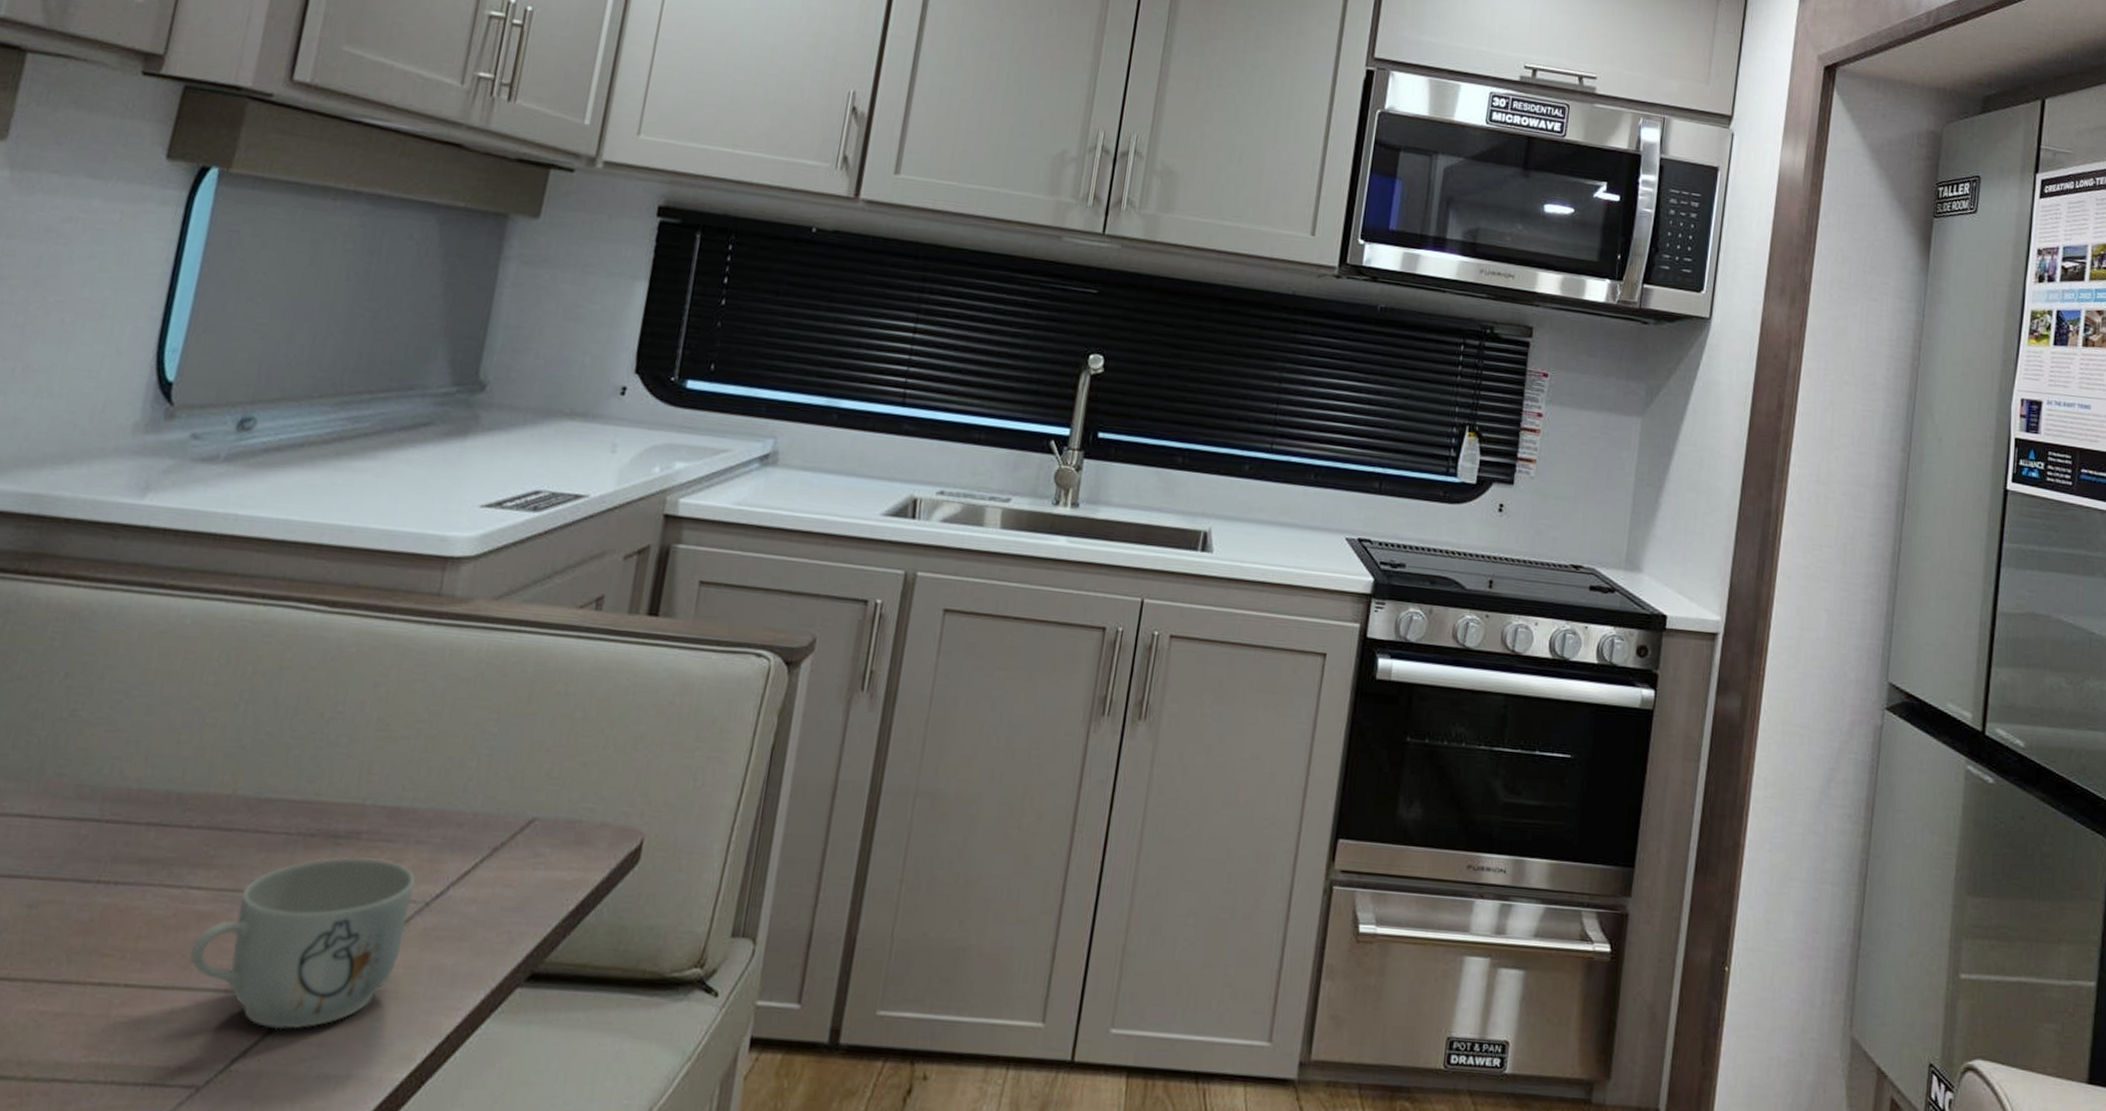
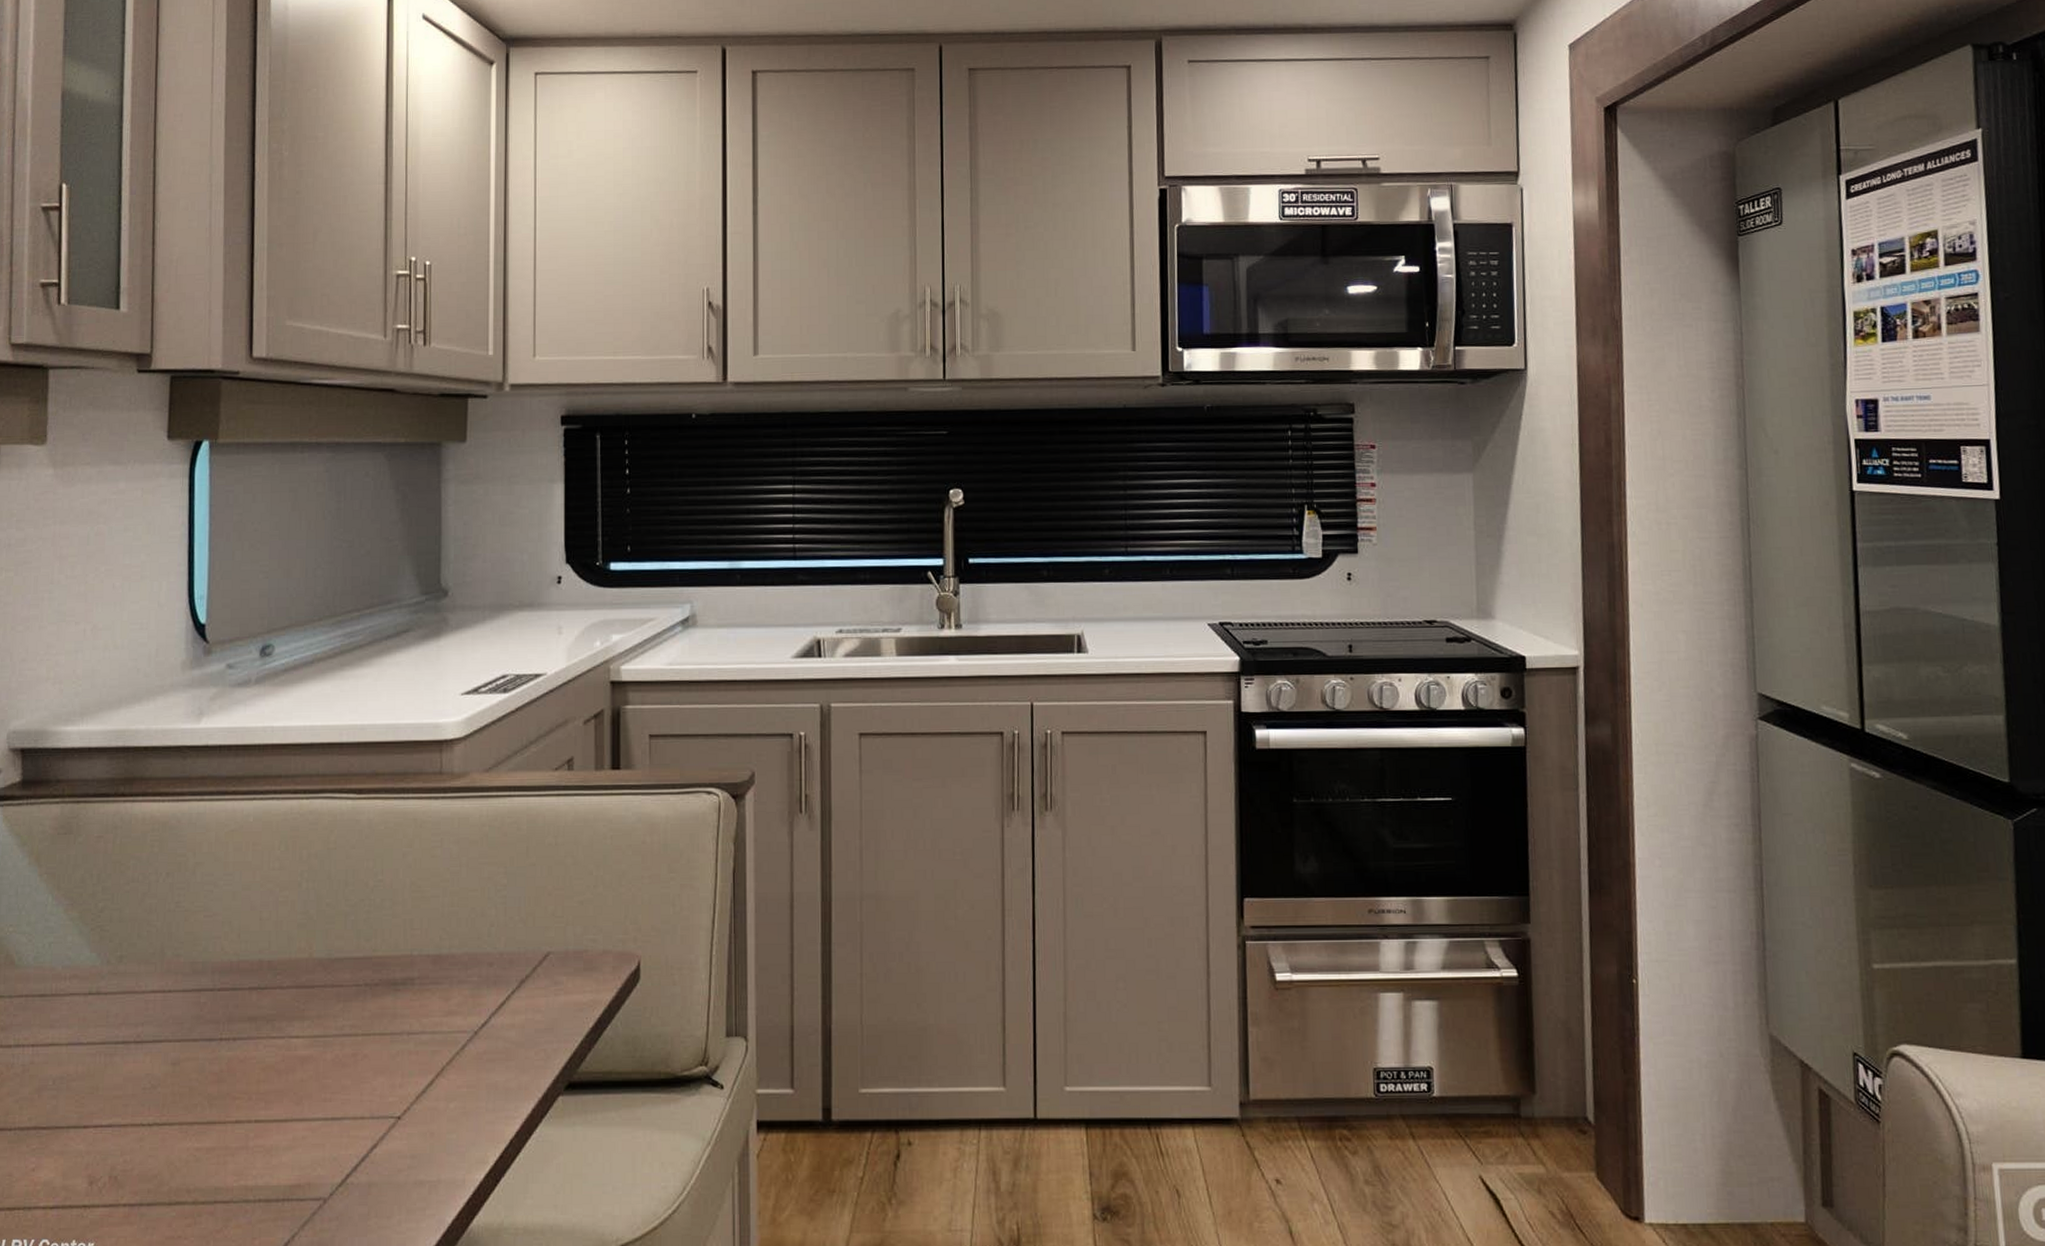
mug: present [189,857,415,1030] -> none [299,999,462,1147]

